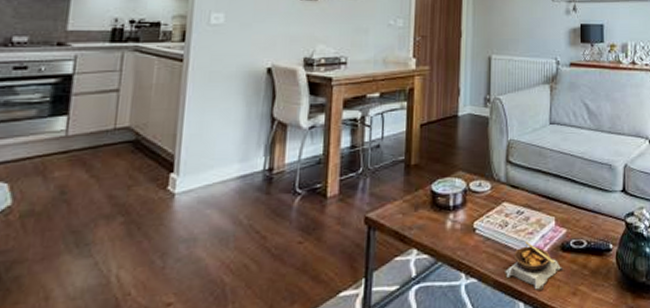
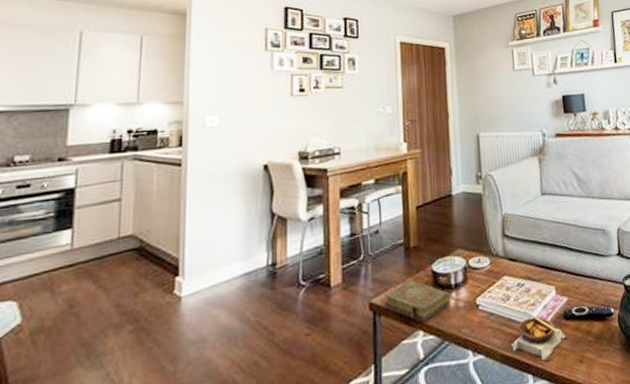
book: none [379,197,446,241] -> present [383,280,449,323]

